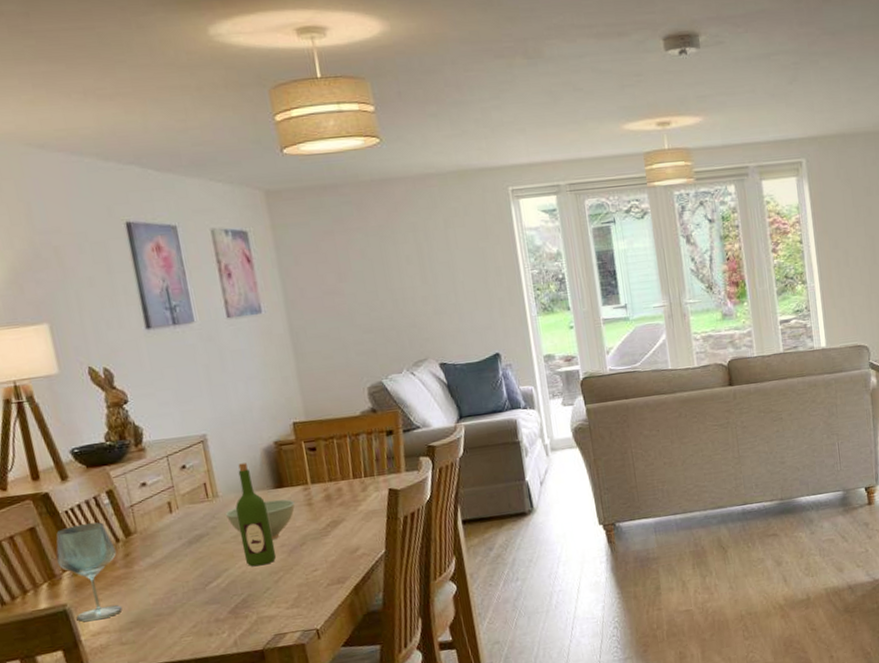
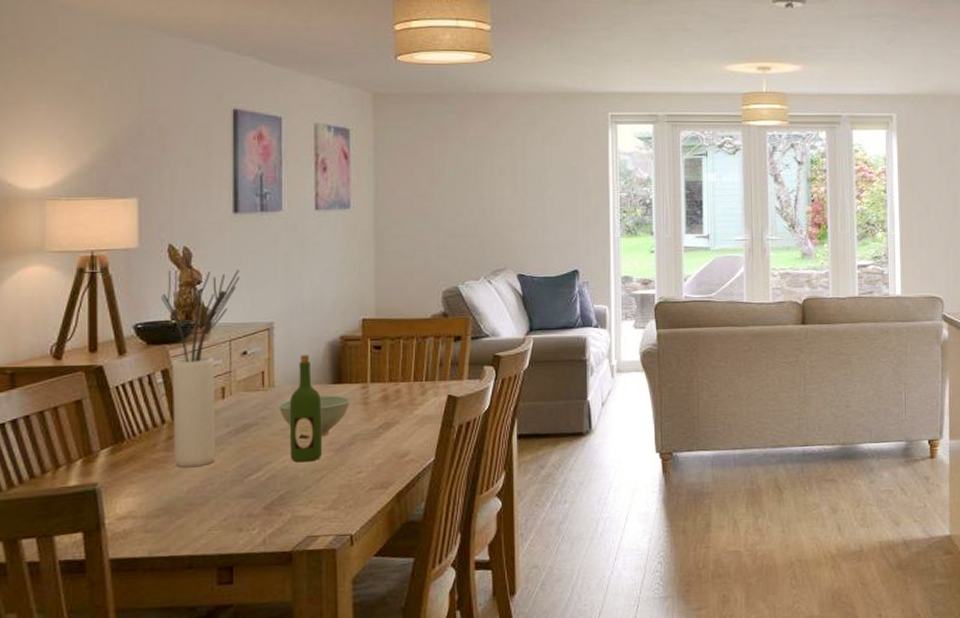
wine glass: present [56,522,123,622] -> none [96,401,160,504]
vase: none [90,382,175,582] -> present [160,261,239,468]

